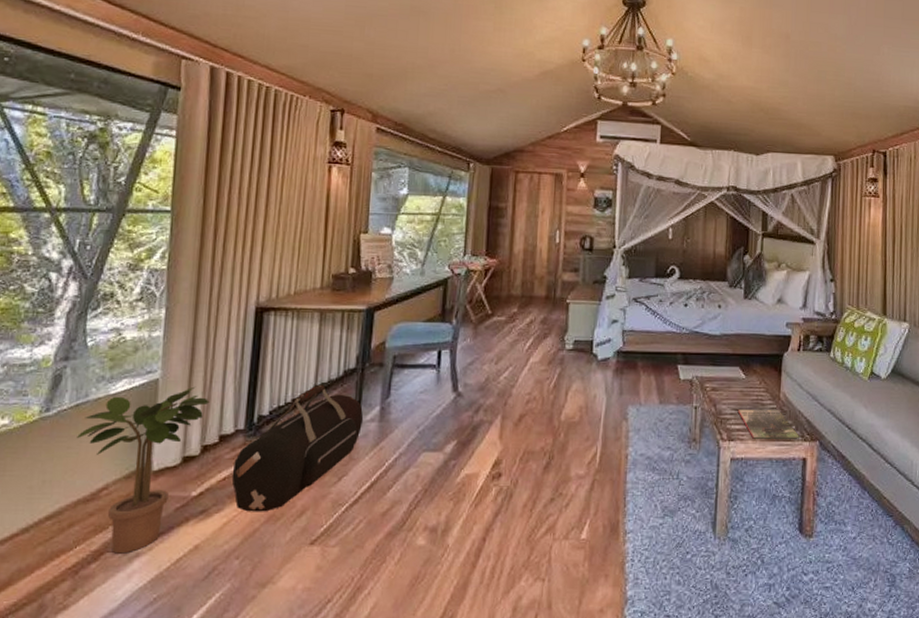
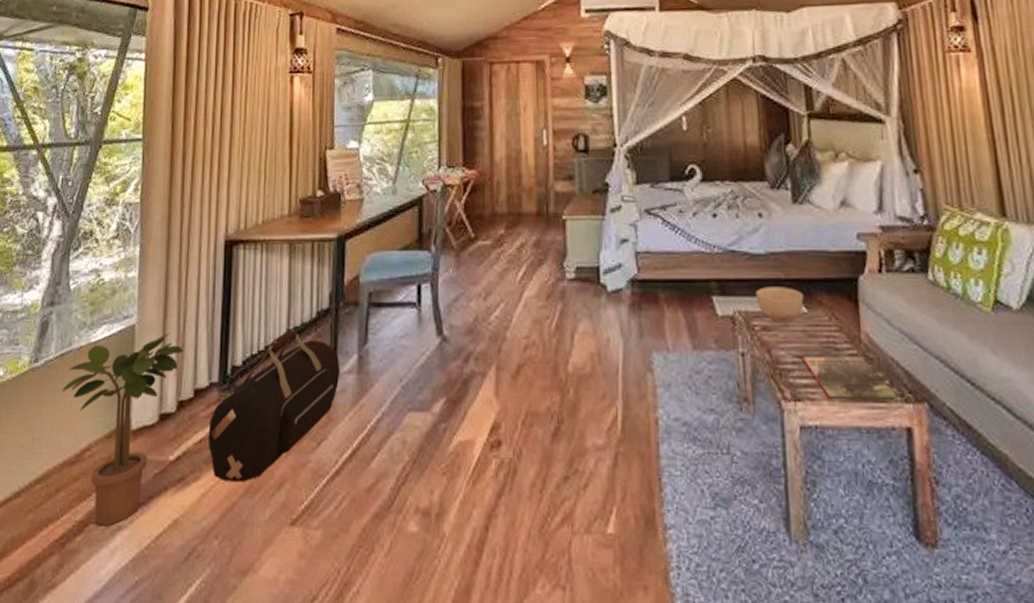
bowl: none [710,359,744,386] -> present [755,286,804,323]

